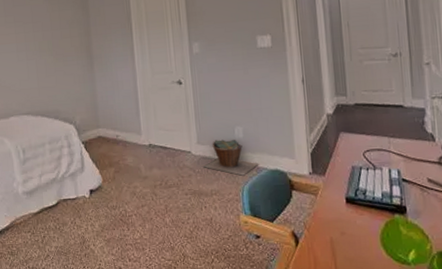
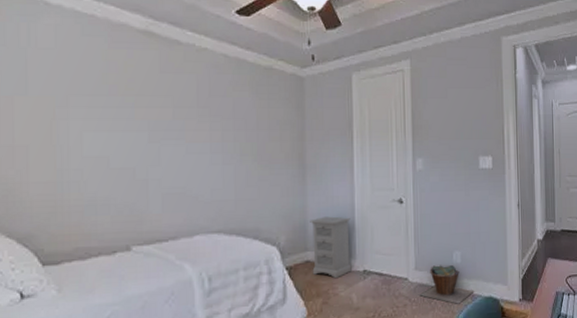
nightstand: none [99,98,138,152] -> present [310,216,352,279]

